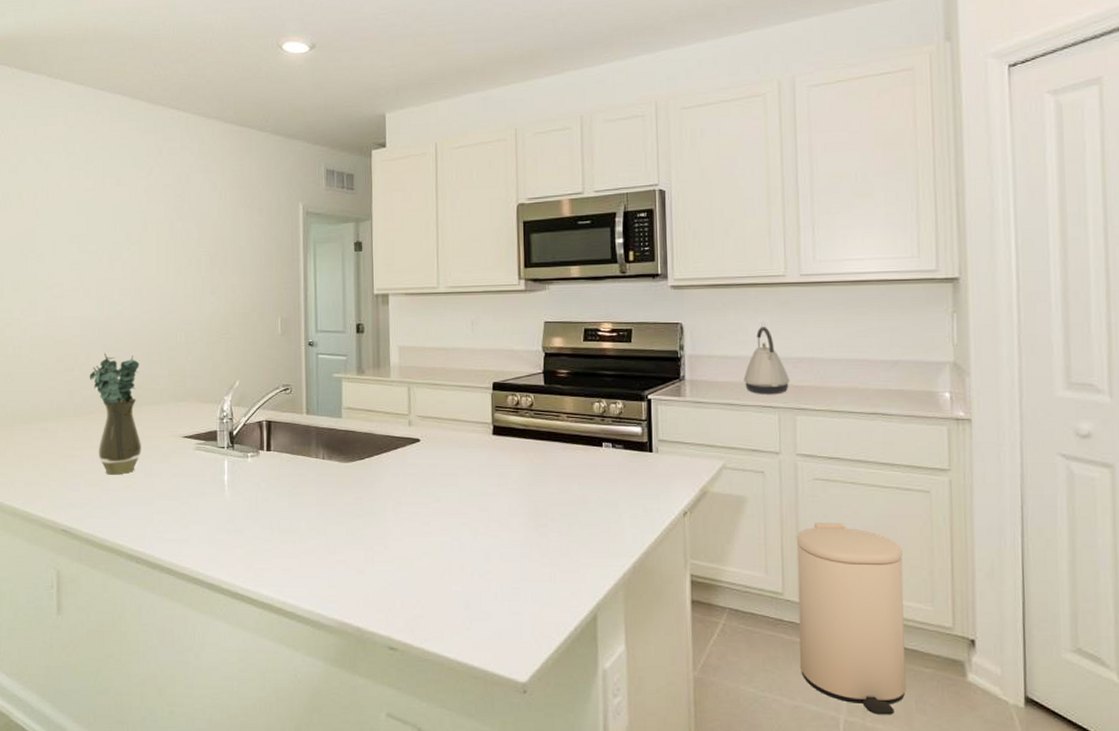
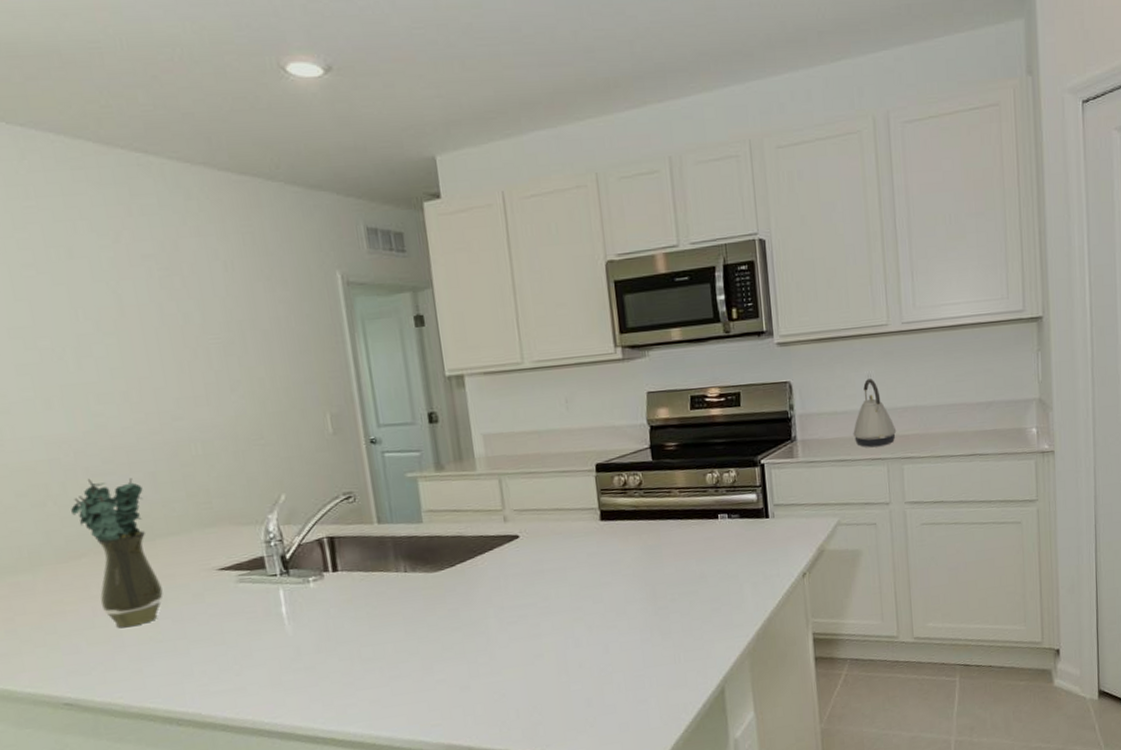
pedal bin: present [796,522,906,715] -> none [907,562,1005,730]

